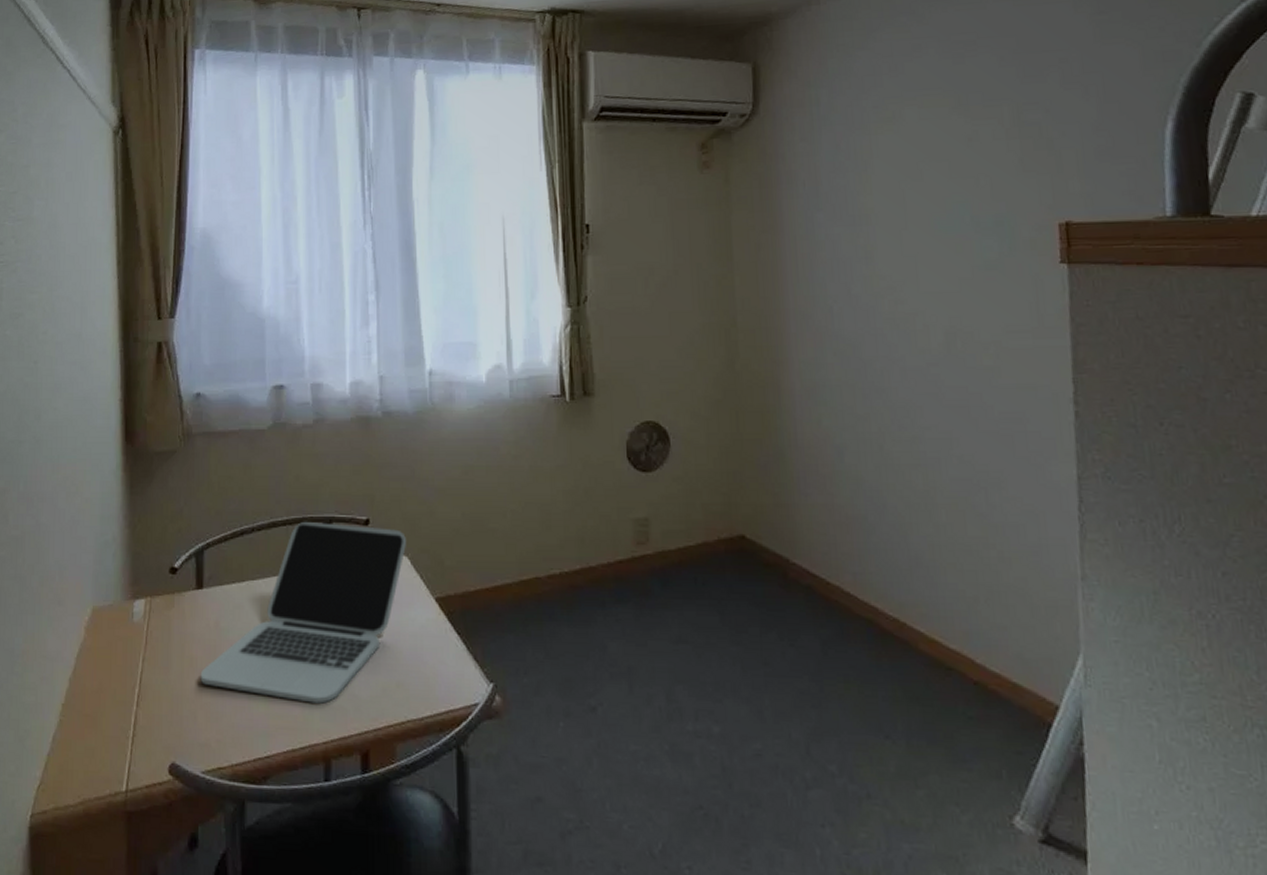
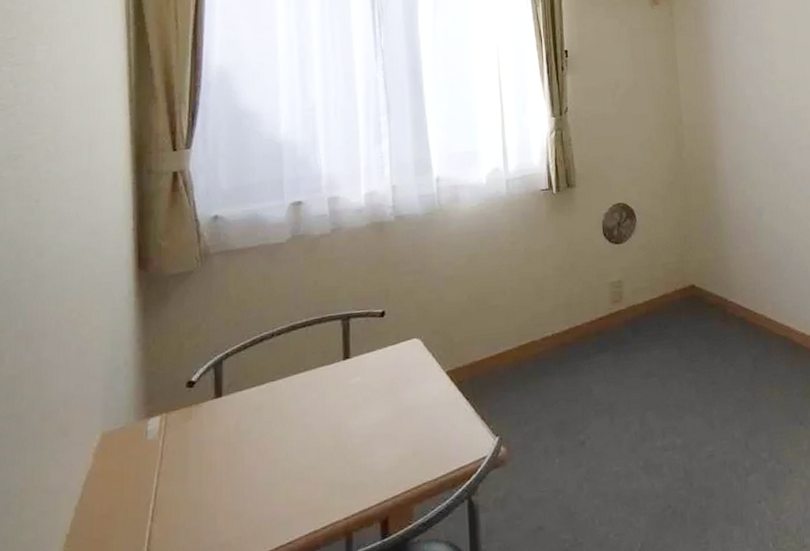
laptop: present [200,522,406,704] -> none [219,317,419,487]

